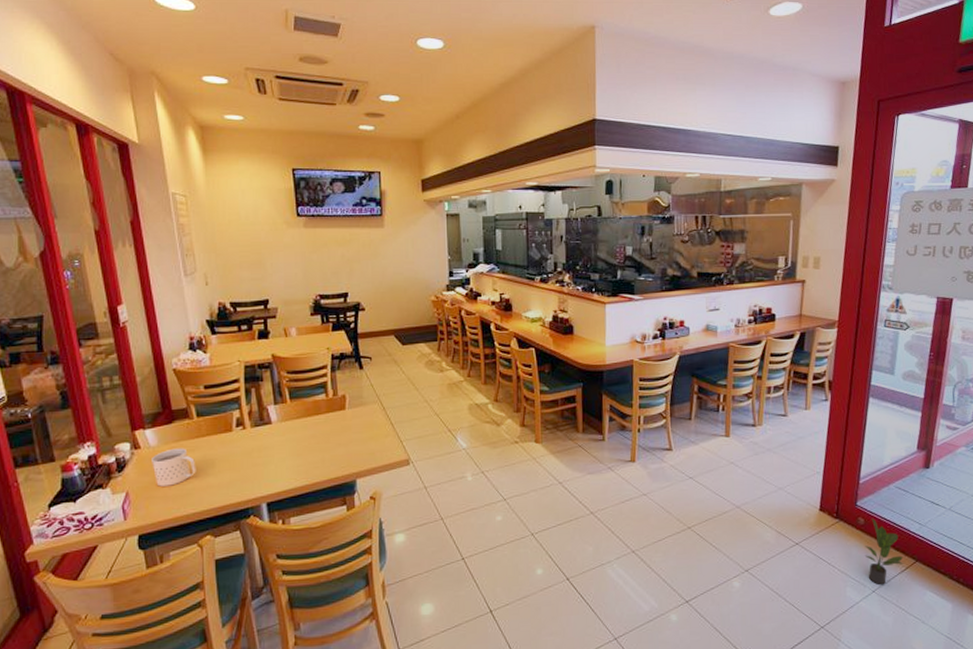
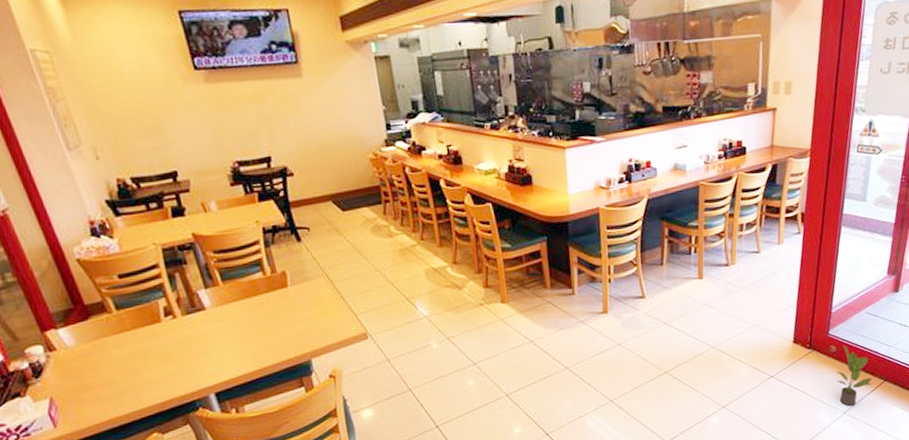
mug: present [152,448,196,487] -> none [72,345,128,389]

